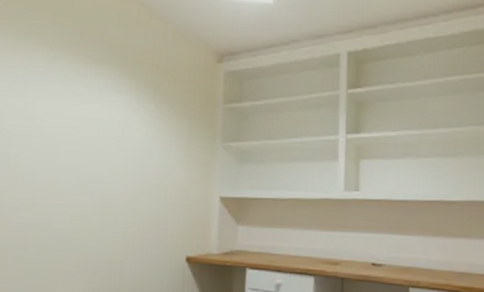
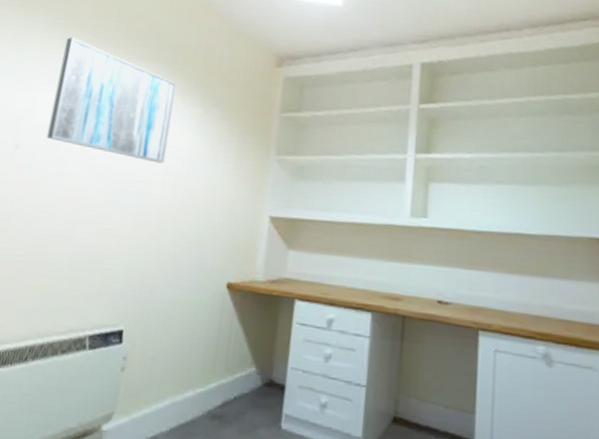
wall art: none [18,46,130,155] -> present [46,37,177,164]

